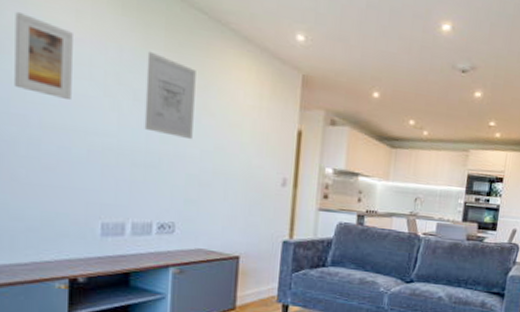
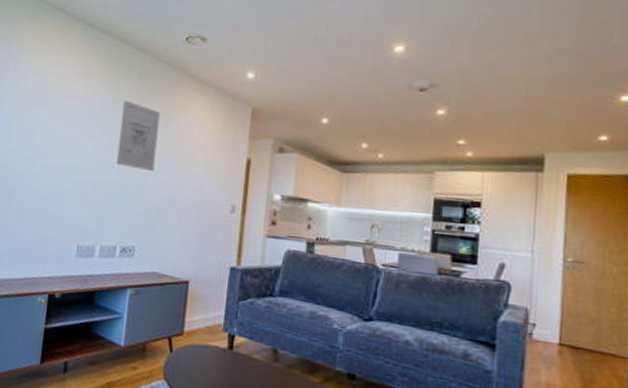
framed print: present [15,11,73,99] -> none [29,80,71,143]

